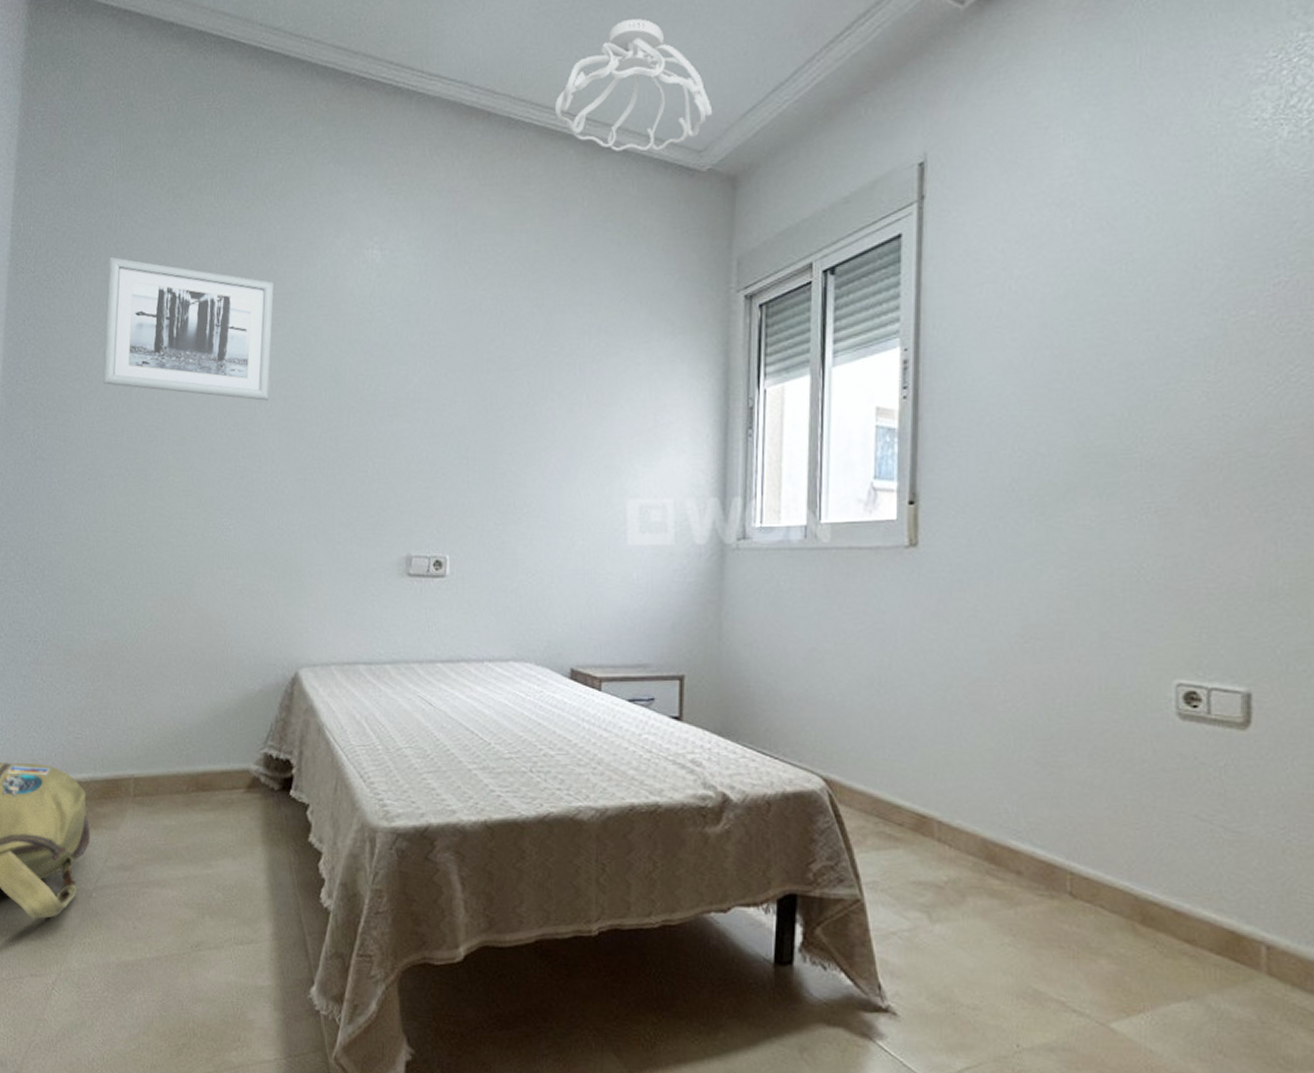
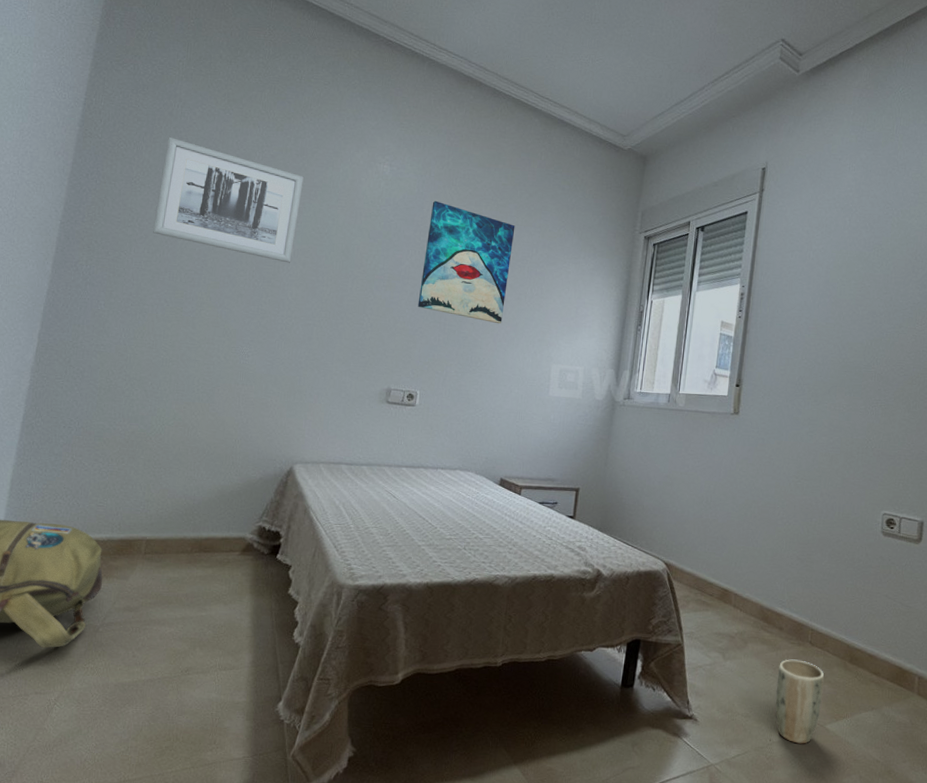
wall art: none [435,288,557,450] -> present [417,200,515,324]
ceiling light fixture: present [554,19,713,151] -> none [527,38,636,131]
plant pot: none [1020,920,1100,1053] -> present [775,659,825,744]

